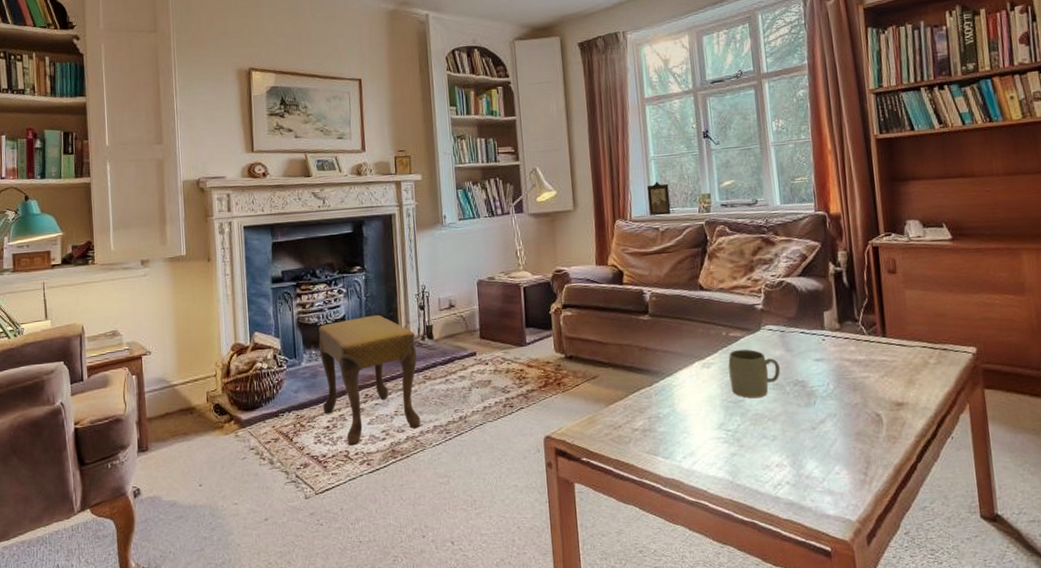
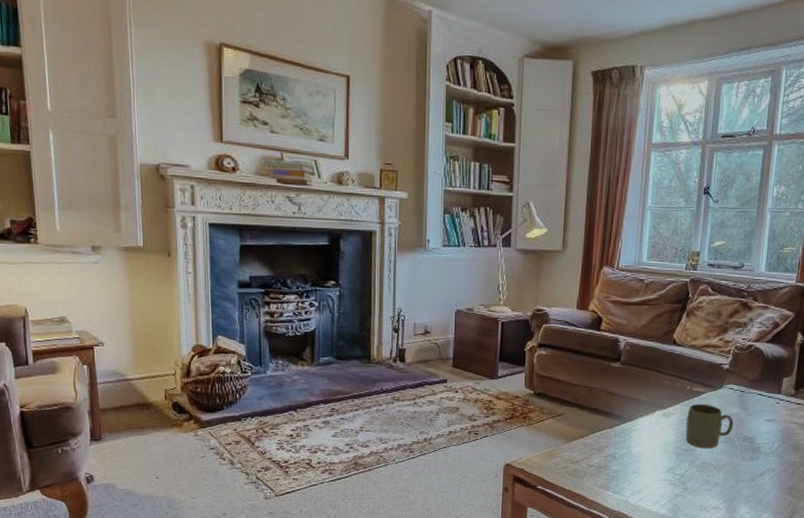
books: none [287,159,335,183] -> present [260,159,314,187]
footstool: present [318,314,421,446] -> none [286,332,388,455]
photo frame: present [646,182,675,216] -> none [637,233,662,268]

